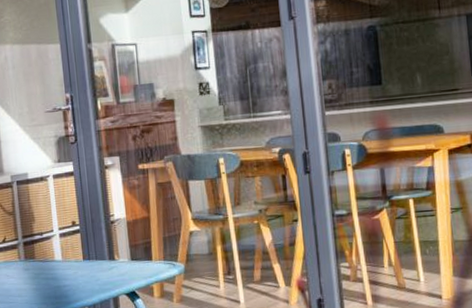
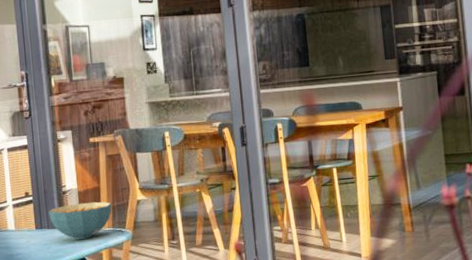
cereal bowl: none [96,232,163,272] -> present [49,201,112,240]

